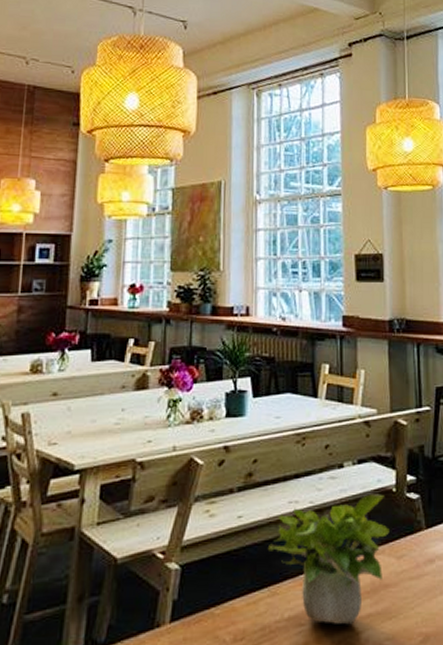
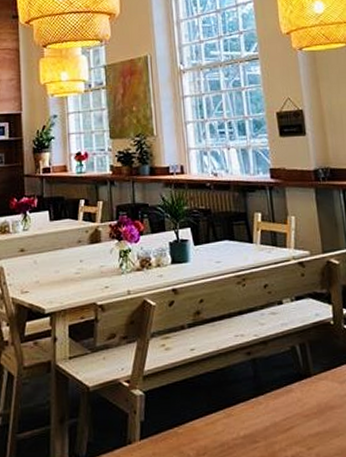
potted plant: present [267,494,389,625] -> none [219,326,331,442]

